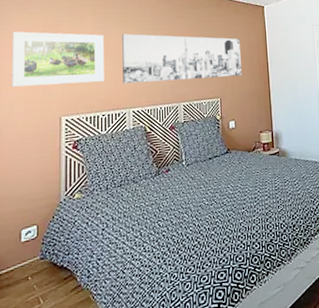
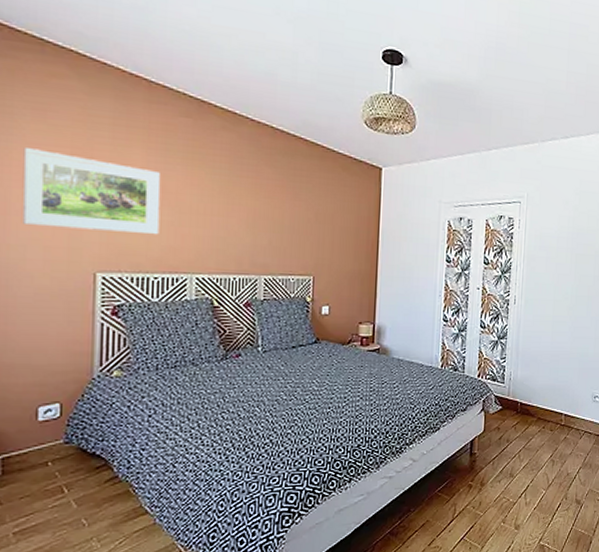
wall art: present [121,33,242,84] -> none [184,175,346,253]

